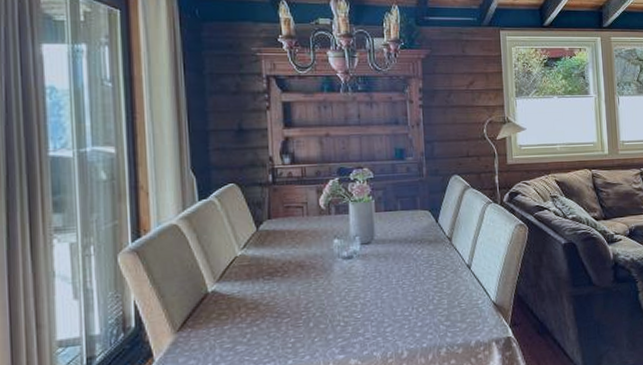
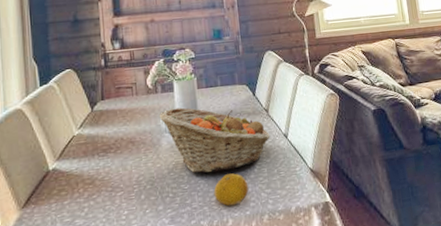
fruit basket: none [331,231,453,303] -> present [159,107,271,173]
fruit: none [388,303,427,338] -> present [213,173,249,207]

